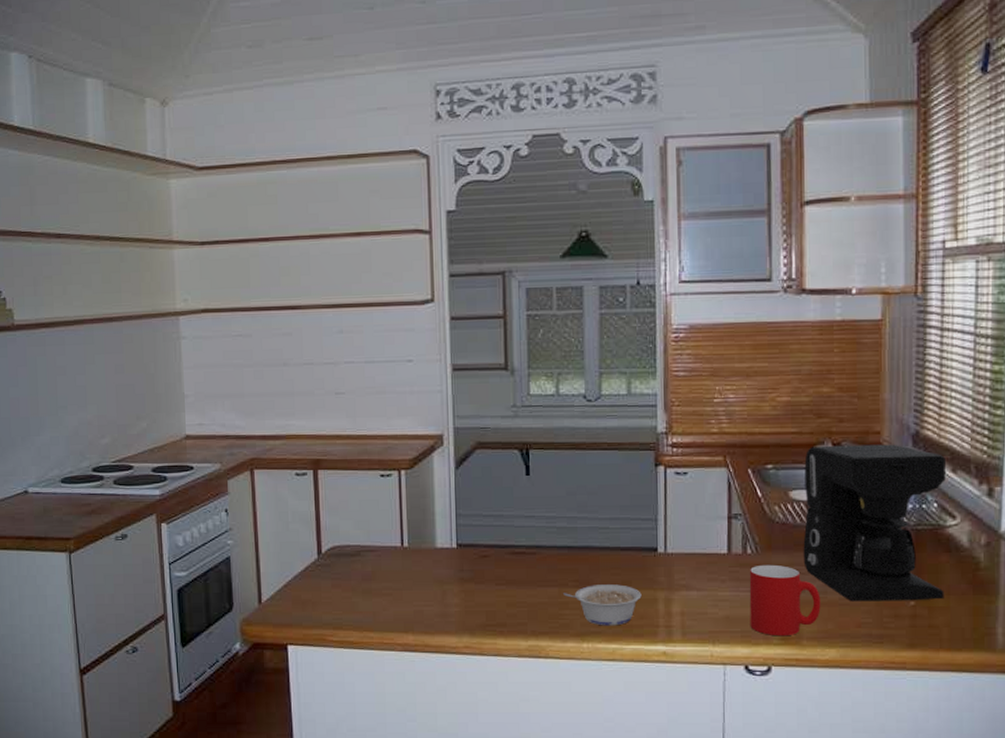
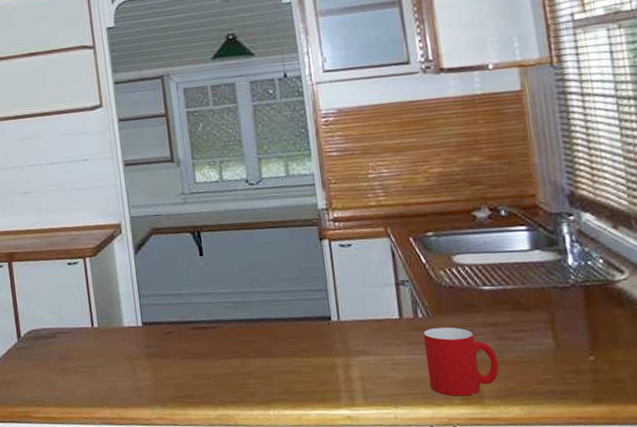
legume: present [563,584,642,626] -> none [246,353,321,393]
coffee maker: present [803,444,947,602] -> none [463,205,624,359]

